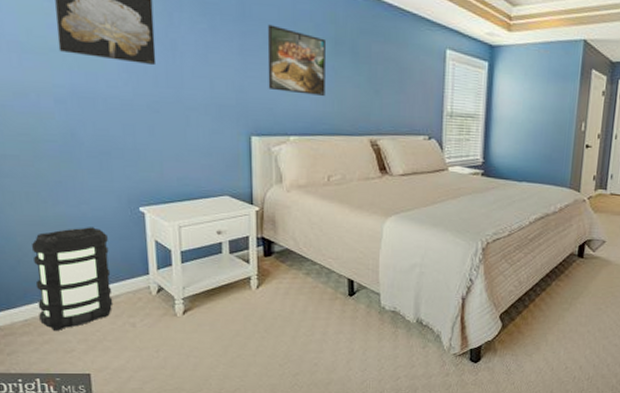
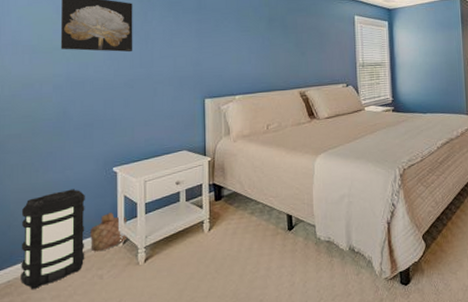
basket: none [117,257,161,299] -> present [90,211,127,252]
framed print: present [267,24,325,97] -> none [217,12,263,62]

